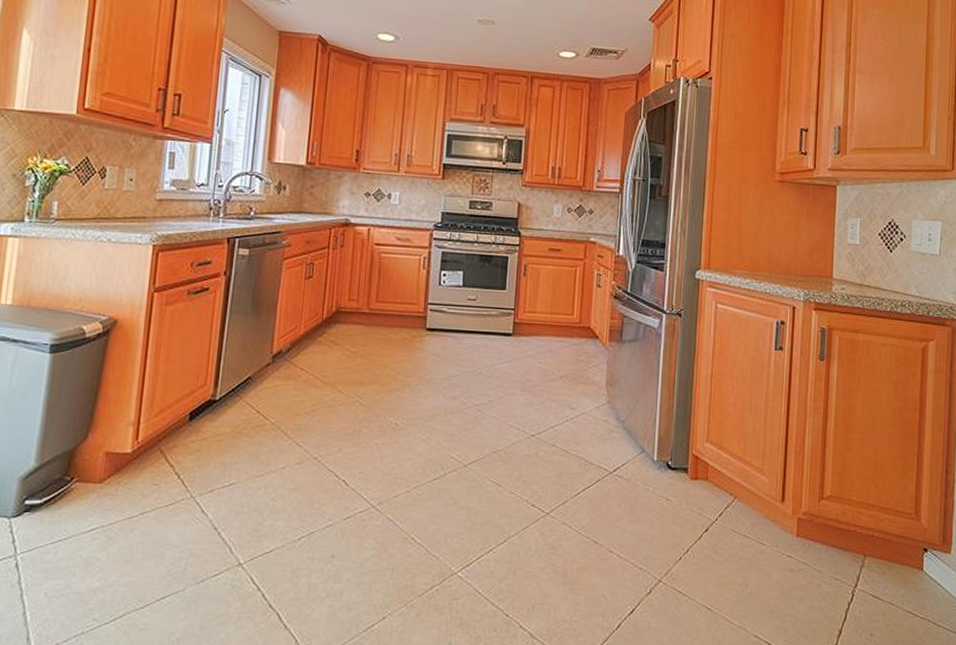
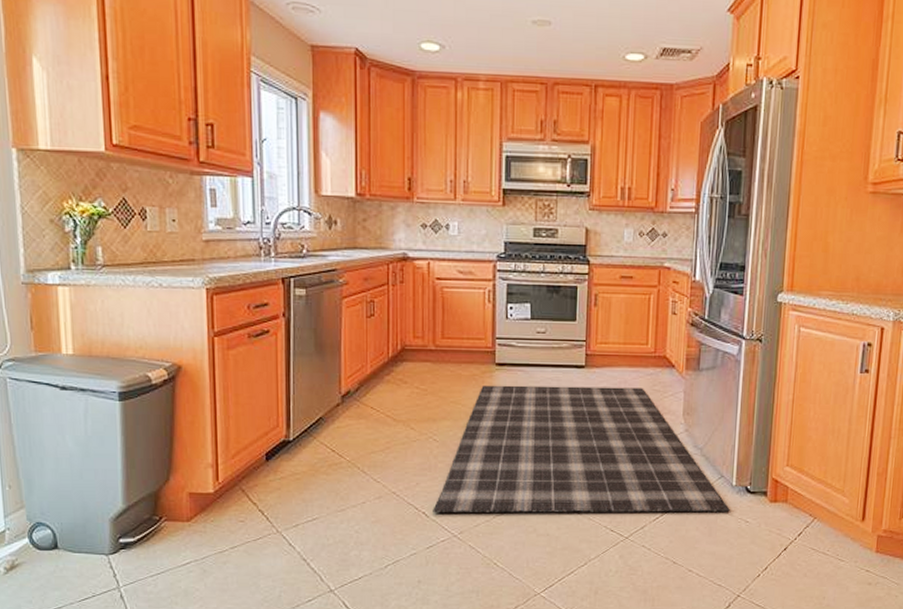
rug: none [353,349,651,488] -> present [433,385,730,513]

